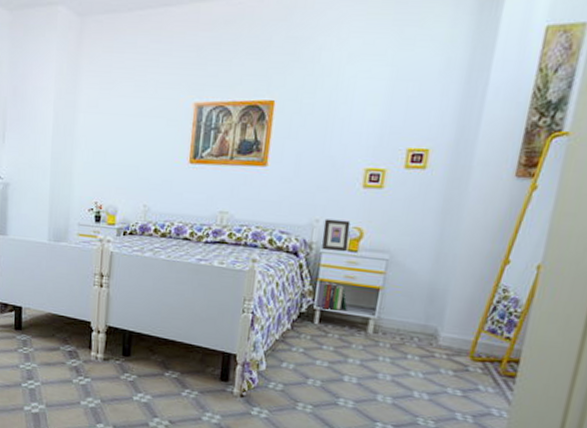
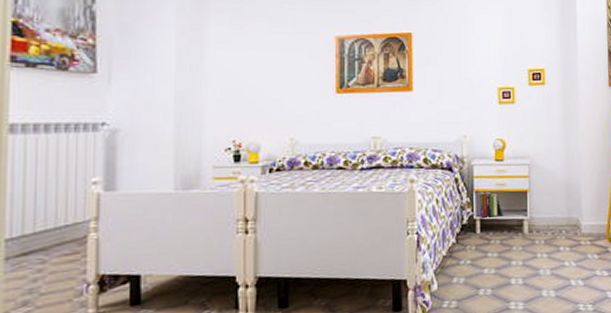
picture frame: present [322,219,351,252] -> none [471,134,495,163]

